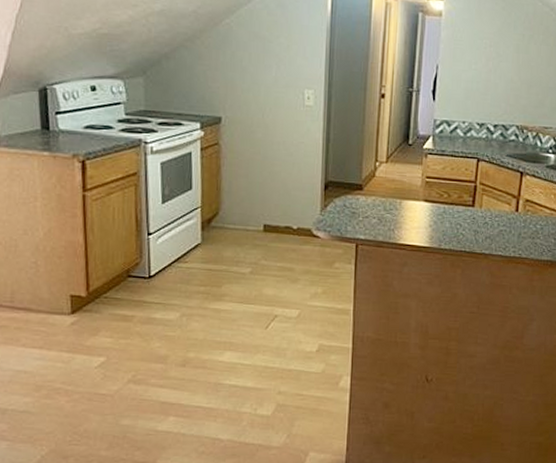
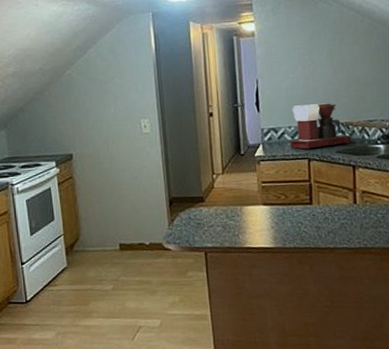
coffee maker: none [461,100,523,149] -> present [289,103,351,150]

